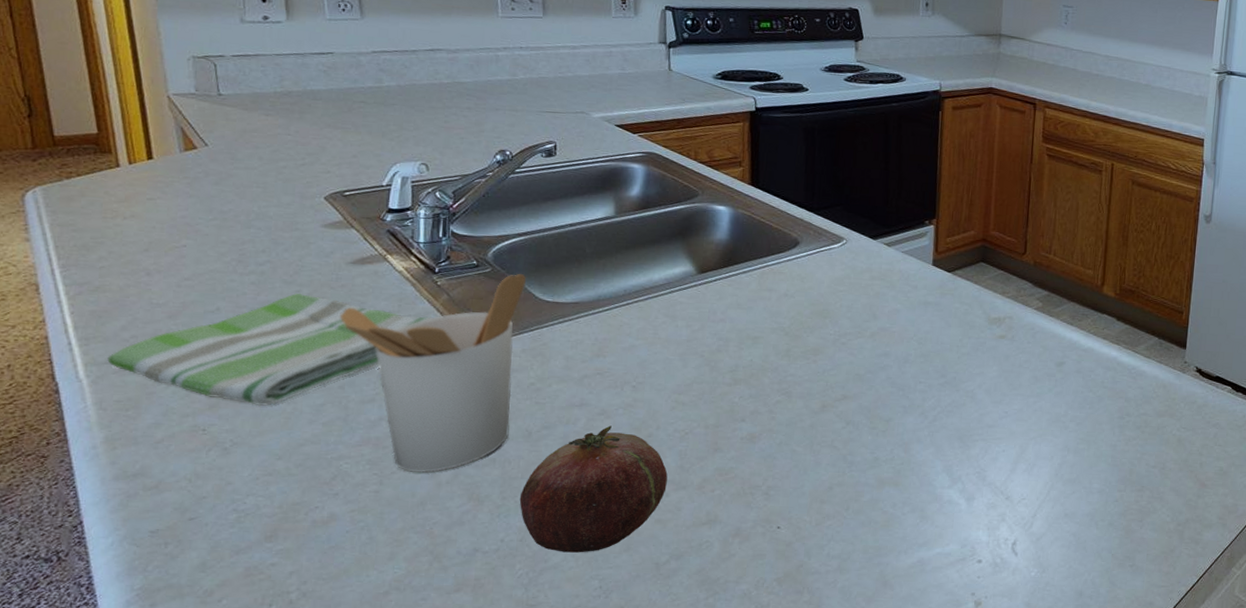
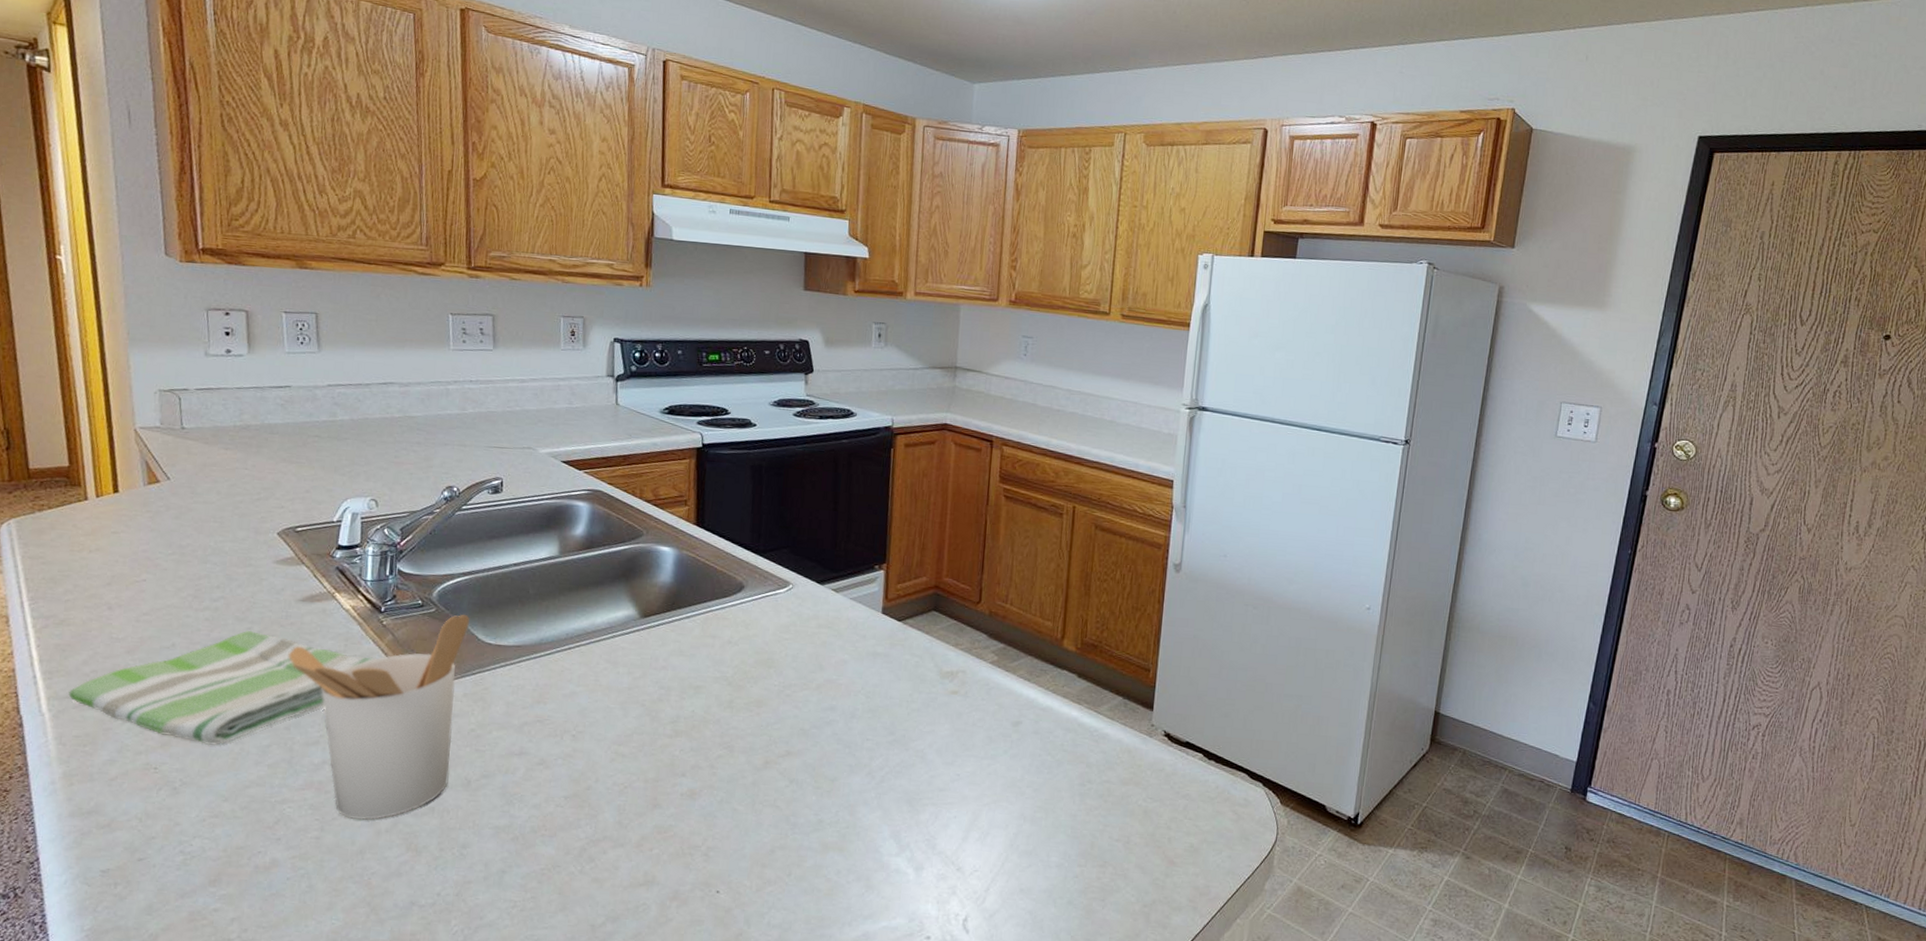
fruit: present [519,425,668,553] -> none [456,776,606,911]

